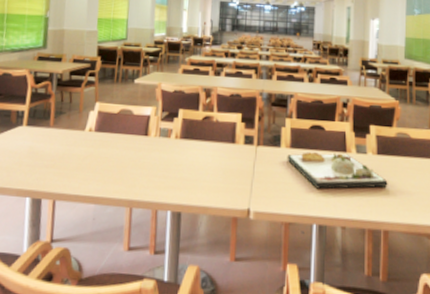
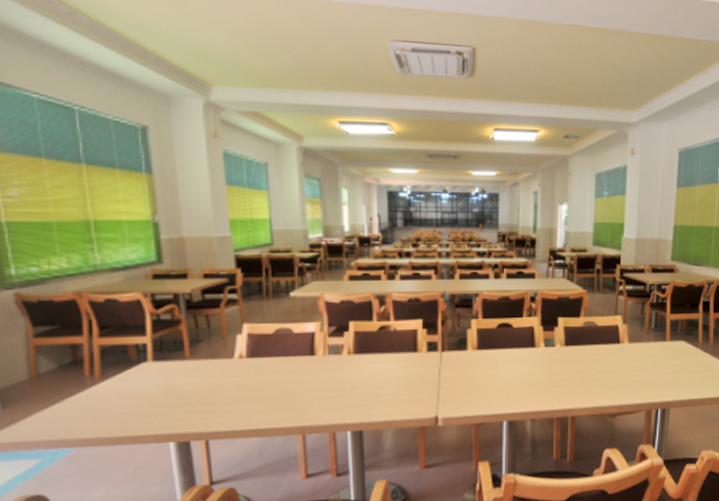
dinner plate: present [287,152,388,190] -> none [474,348,575,387]

